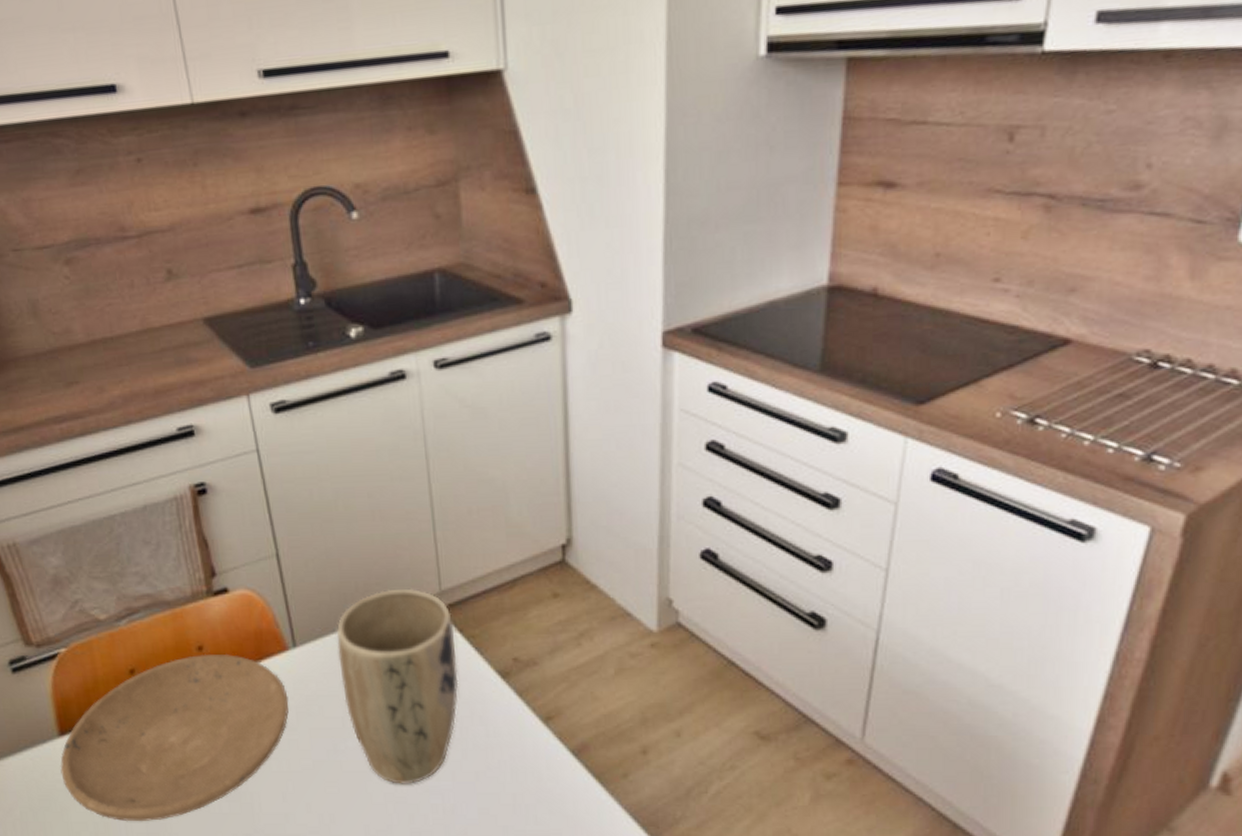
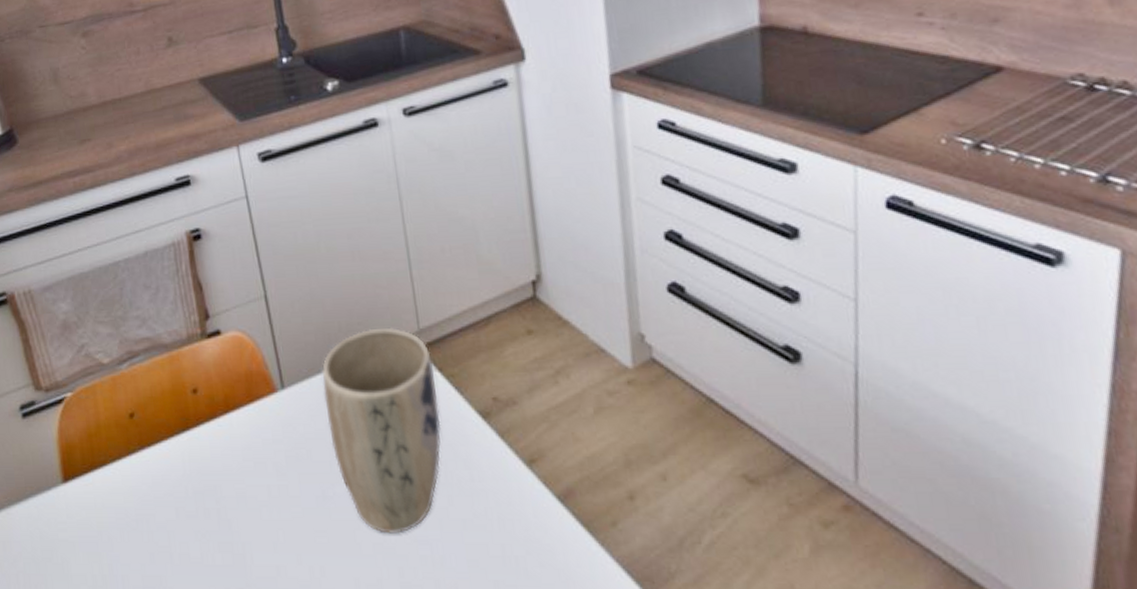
plate: present [60,654,289,821] -> none [62,396,279,574]

